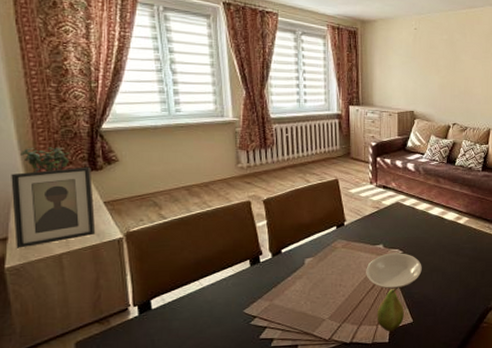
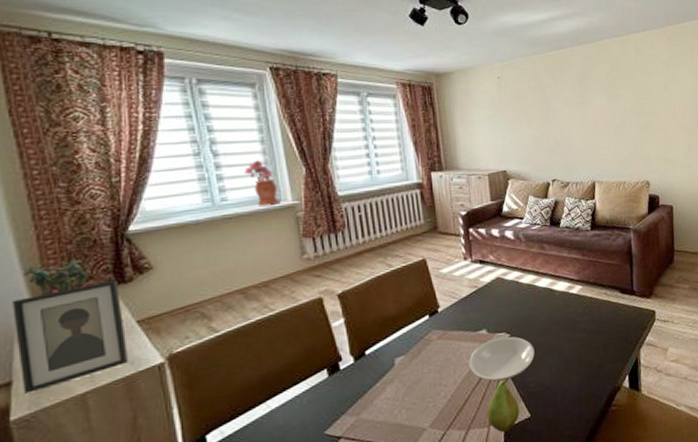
potted flower: none [196,80,222,119] -> present [244,160,279,206]

